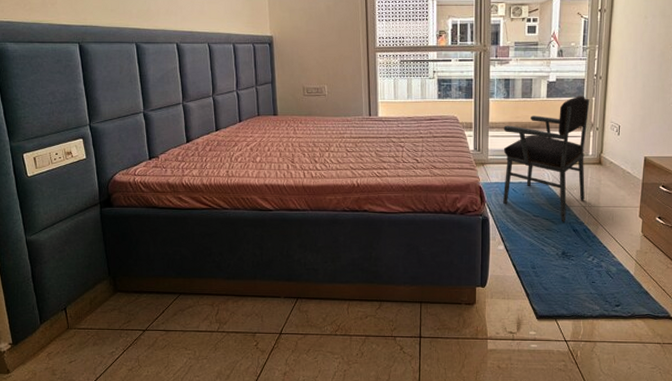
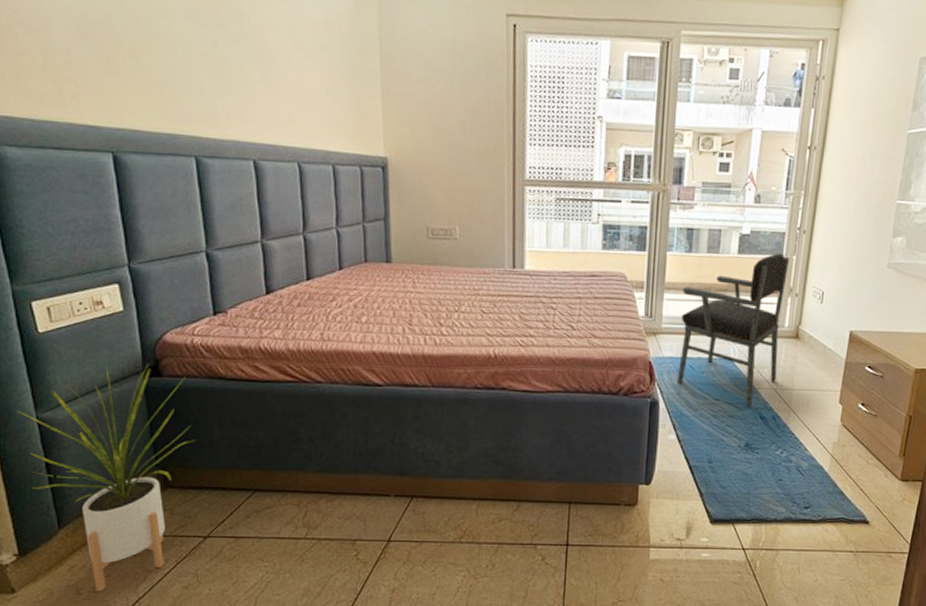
house plant: none [12,198,135,373] -> present [16,364,193,592]

